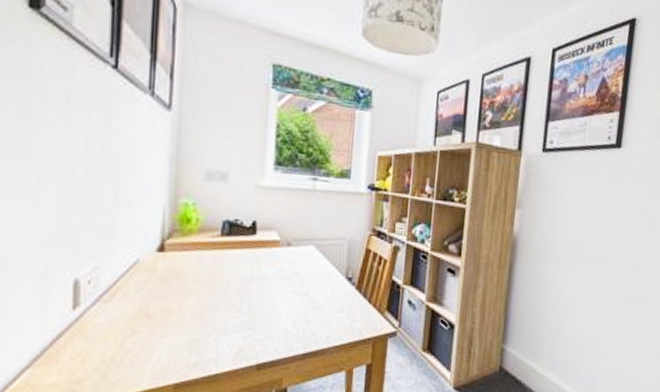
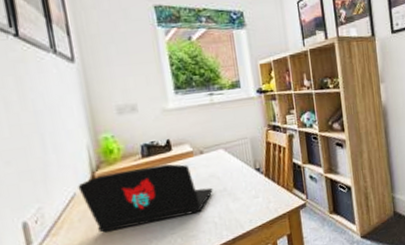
laptop: none [143,245,293,314] -> present [78,164,213,233]

